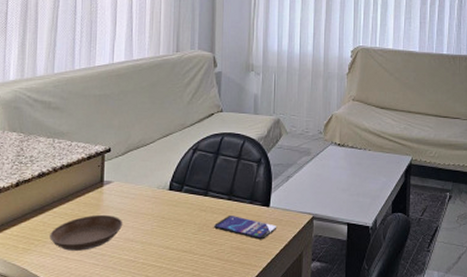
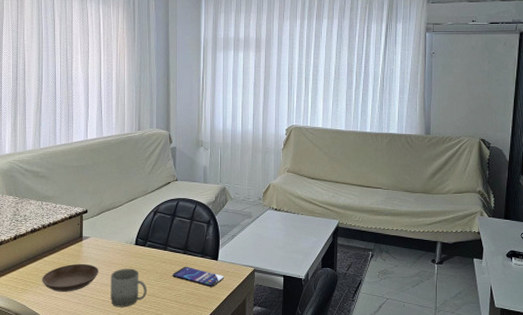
cup: none [136,219,182,268] -> present [110,268,147,307]

